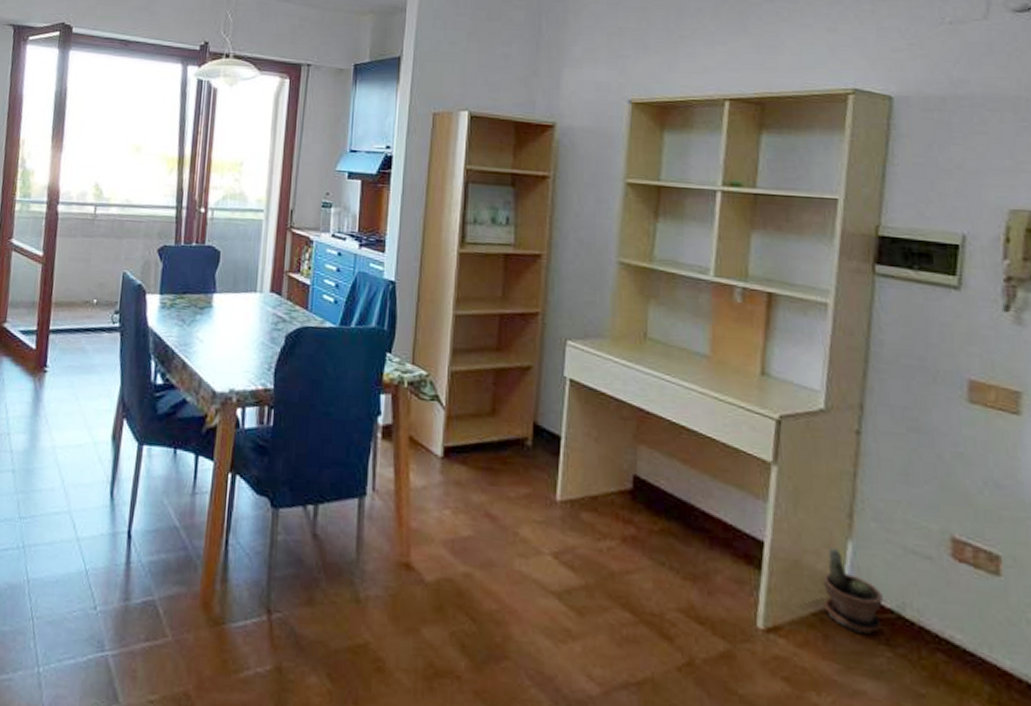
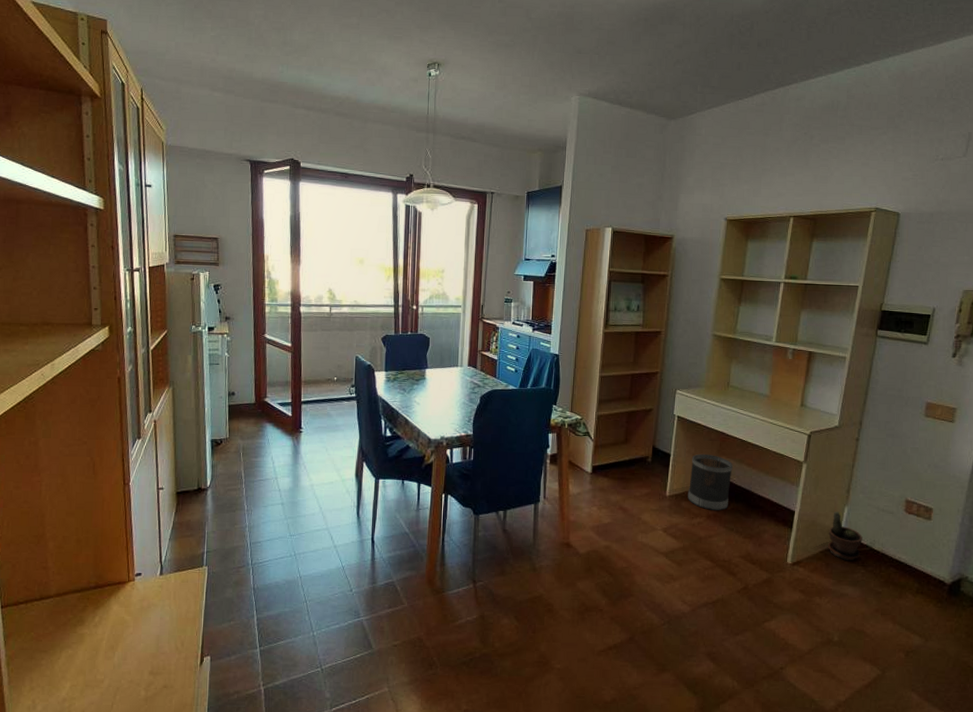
wastebasket: none [590,438,659,531] -> present [688,453,733,510]

